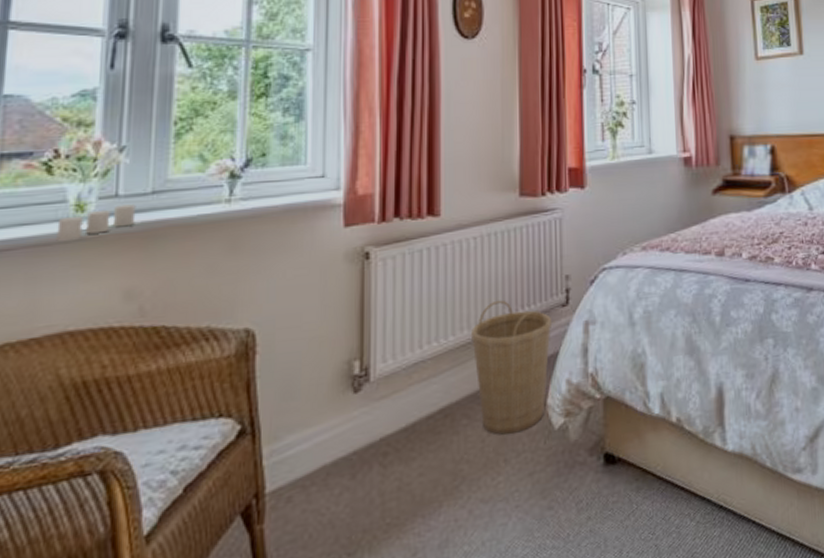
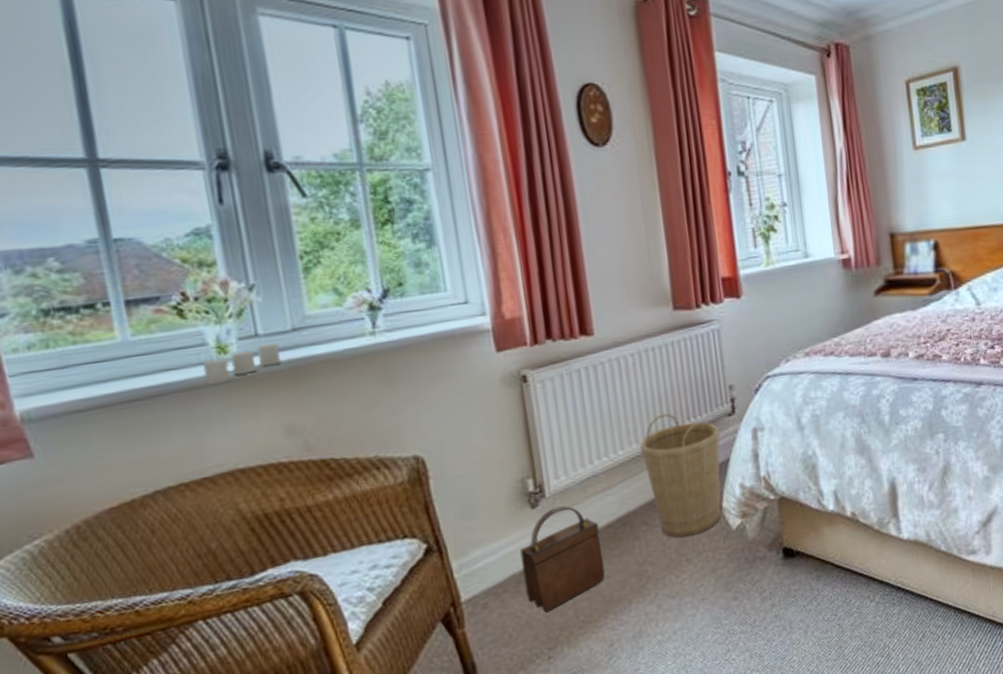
handbag: none [334,392,419,512] -> present [520,505,606,613]

